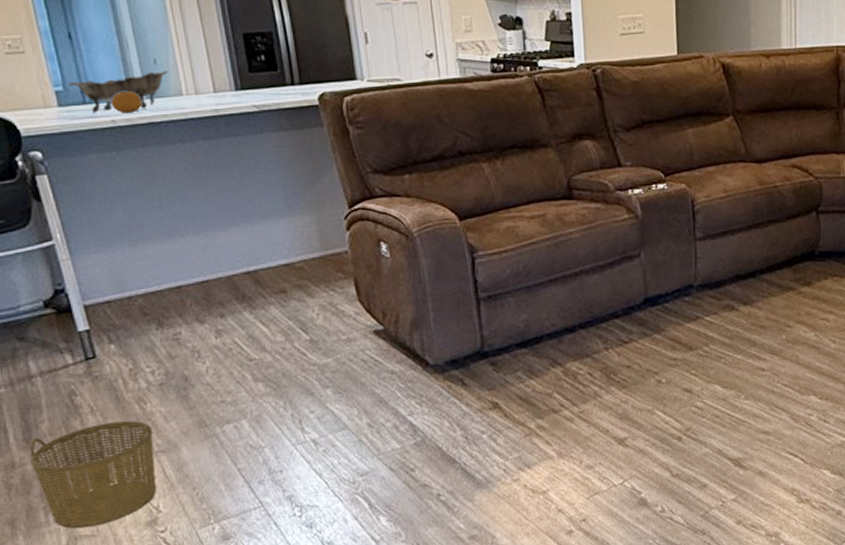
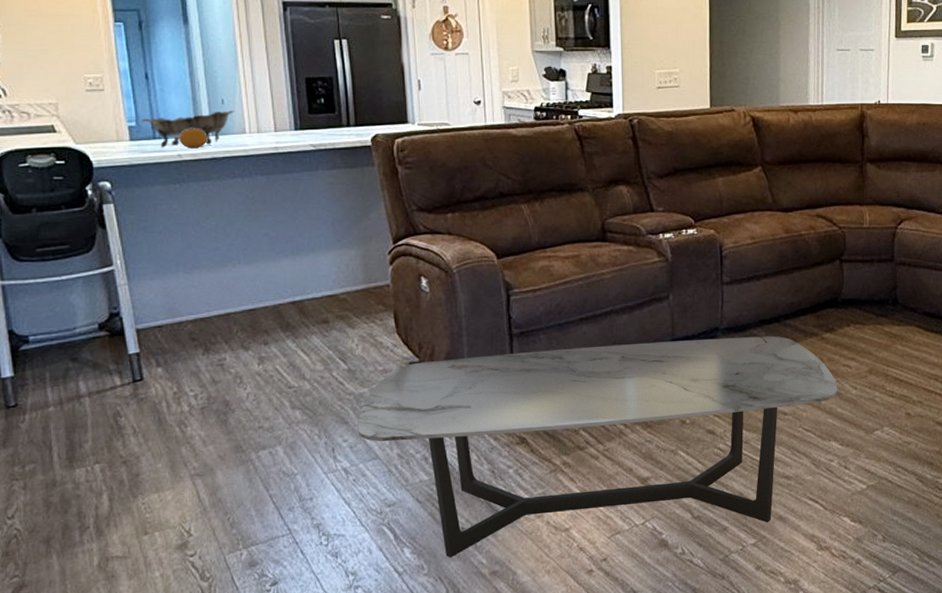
basket: present [29,420,157,529] -> none [71,442,191,549]
coffee table: none [323,291,816,525] -> present [357,336,838,558]

